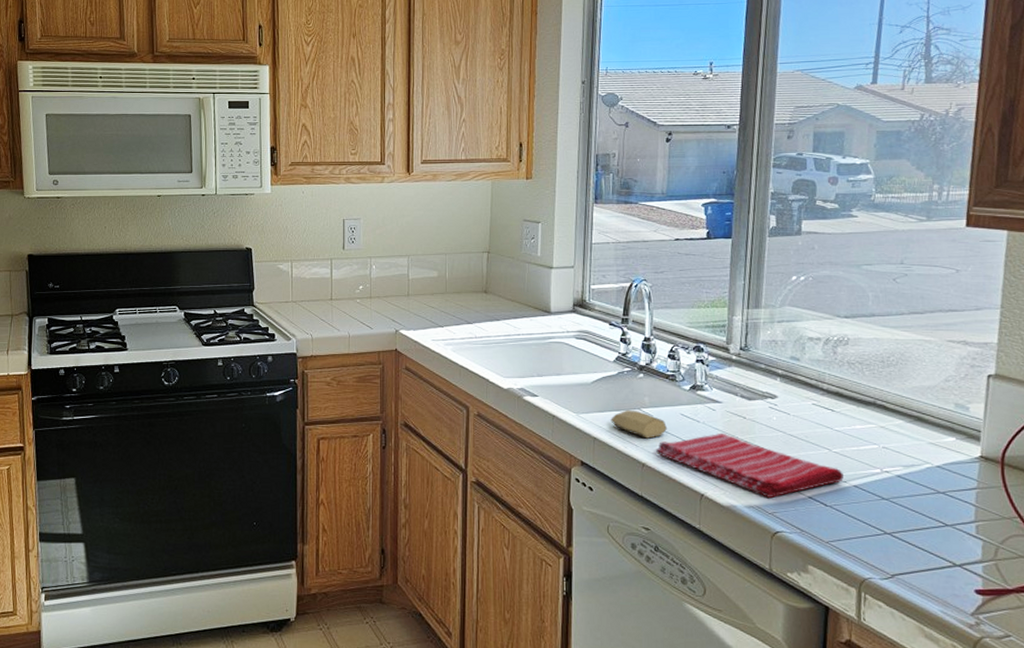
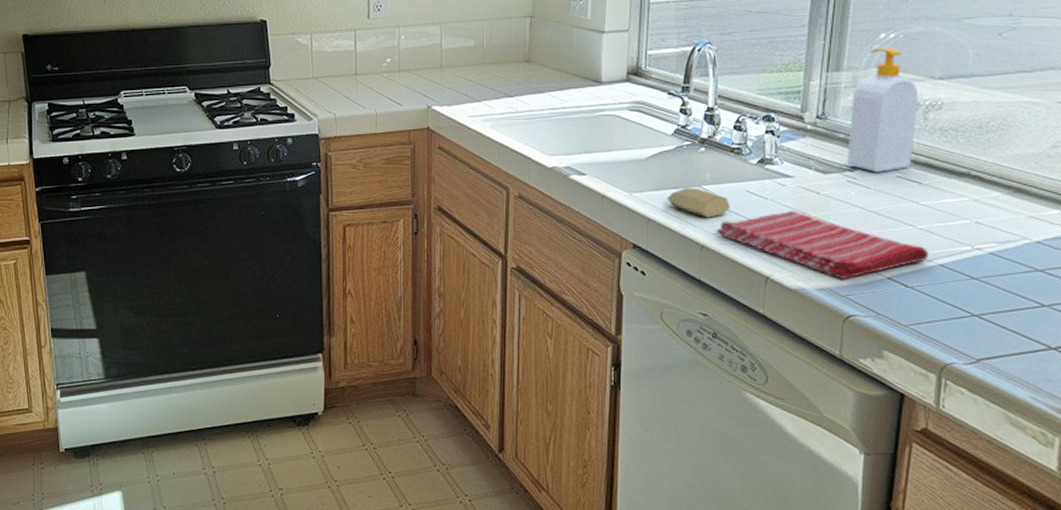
soap bottle: none [768,289,828,400] -> present [847,48,919,172]

